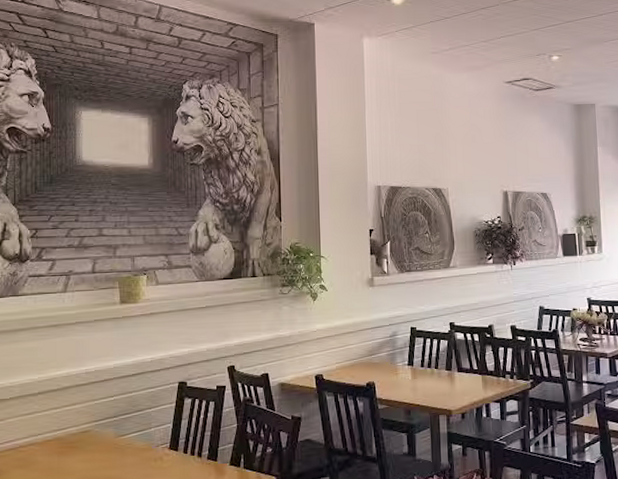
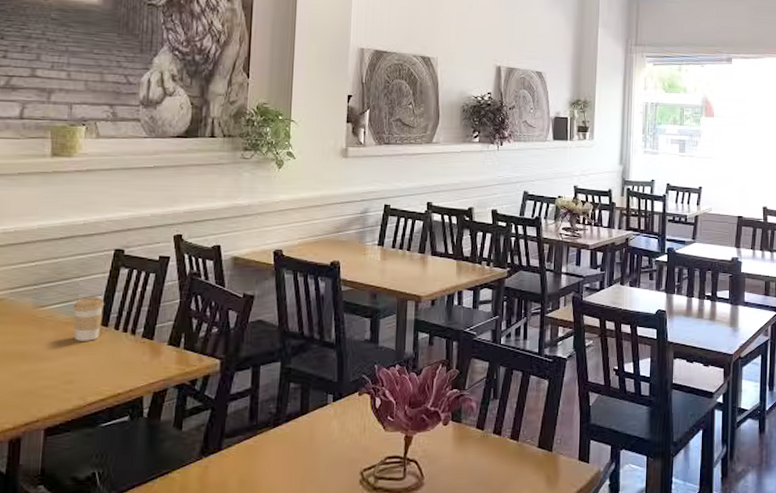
coffee cup: none [147,425,174,465] -> present [72,297,105,341]

